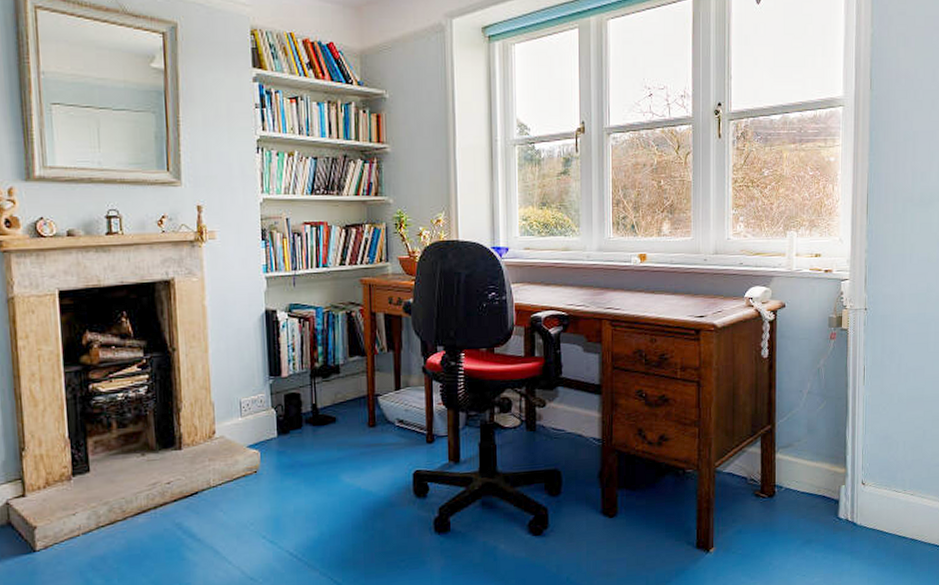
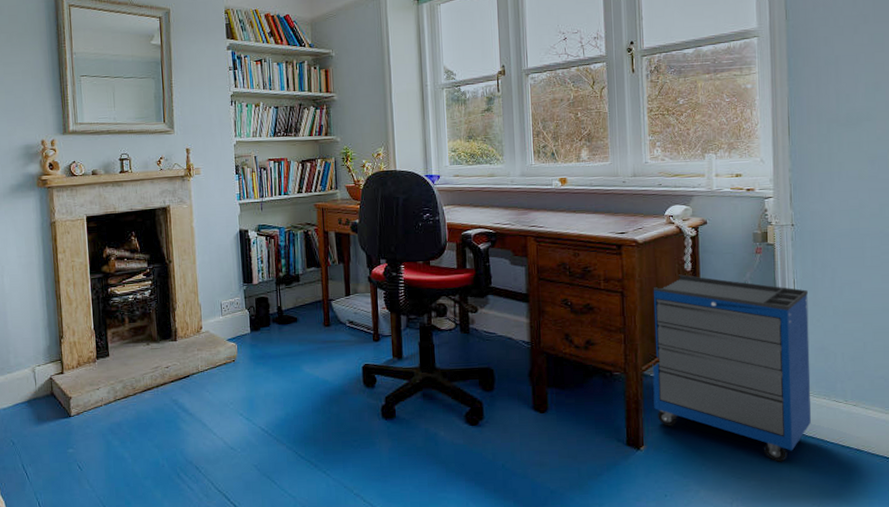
cabinet: none [725,362,877,557] -> present [652,274,811,462]

